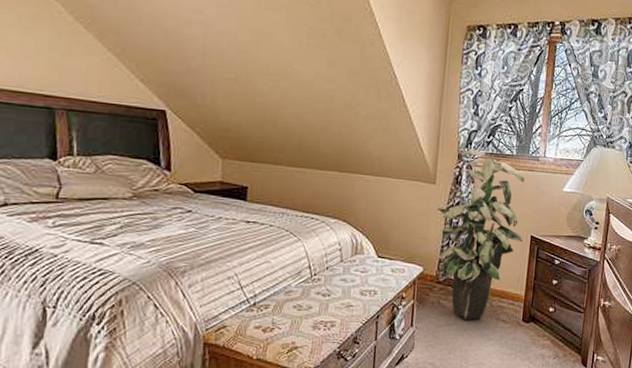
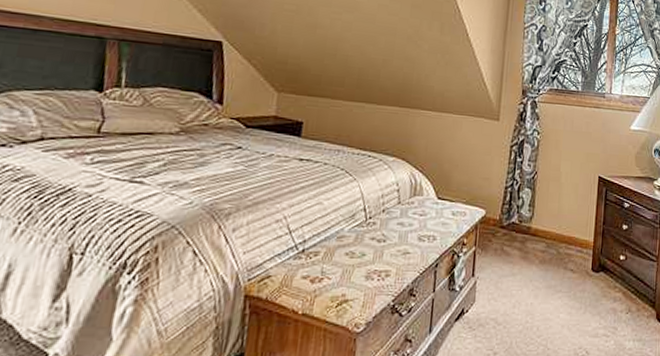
indoor plant: present [437,149,525,321] -> none [501,85,591,270]

